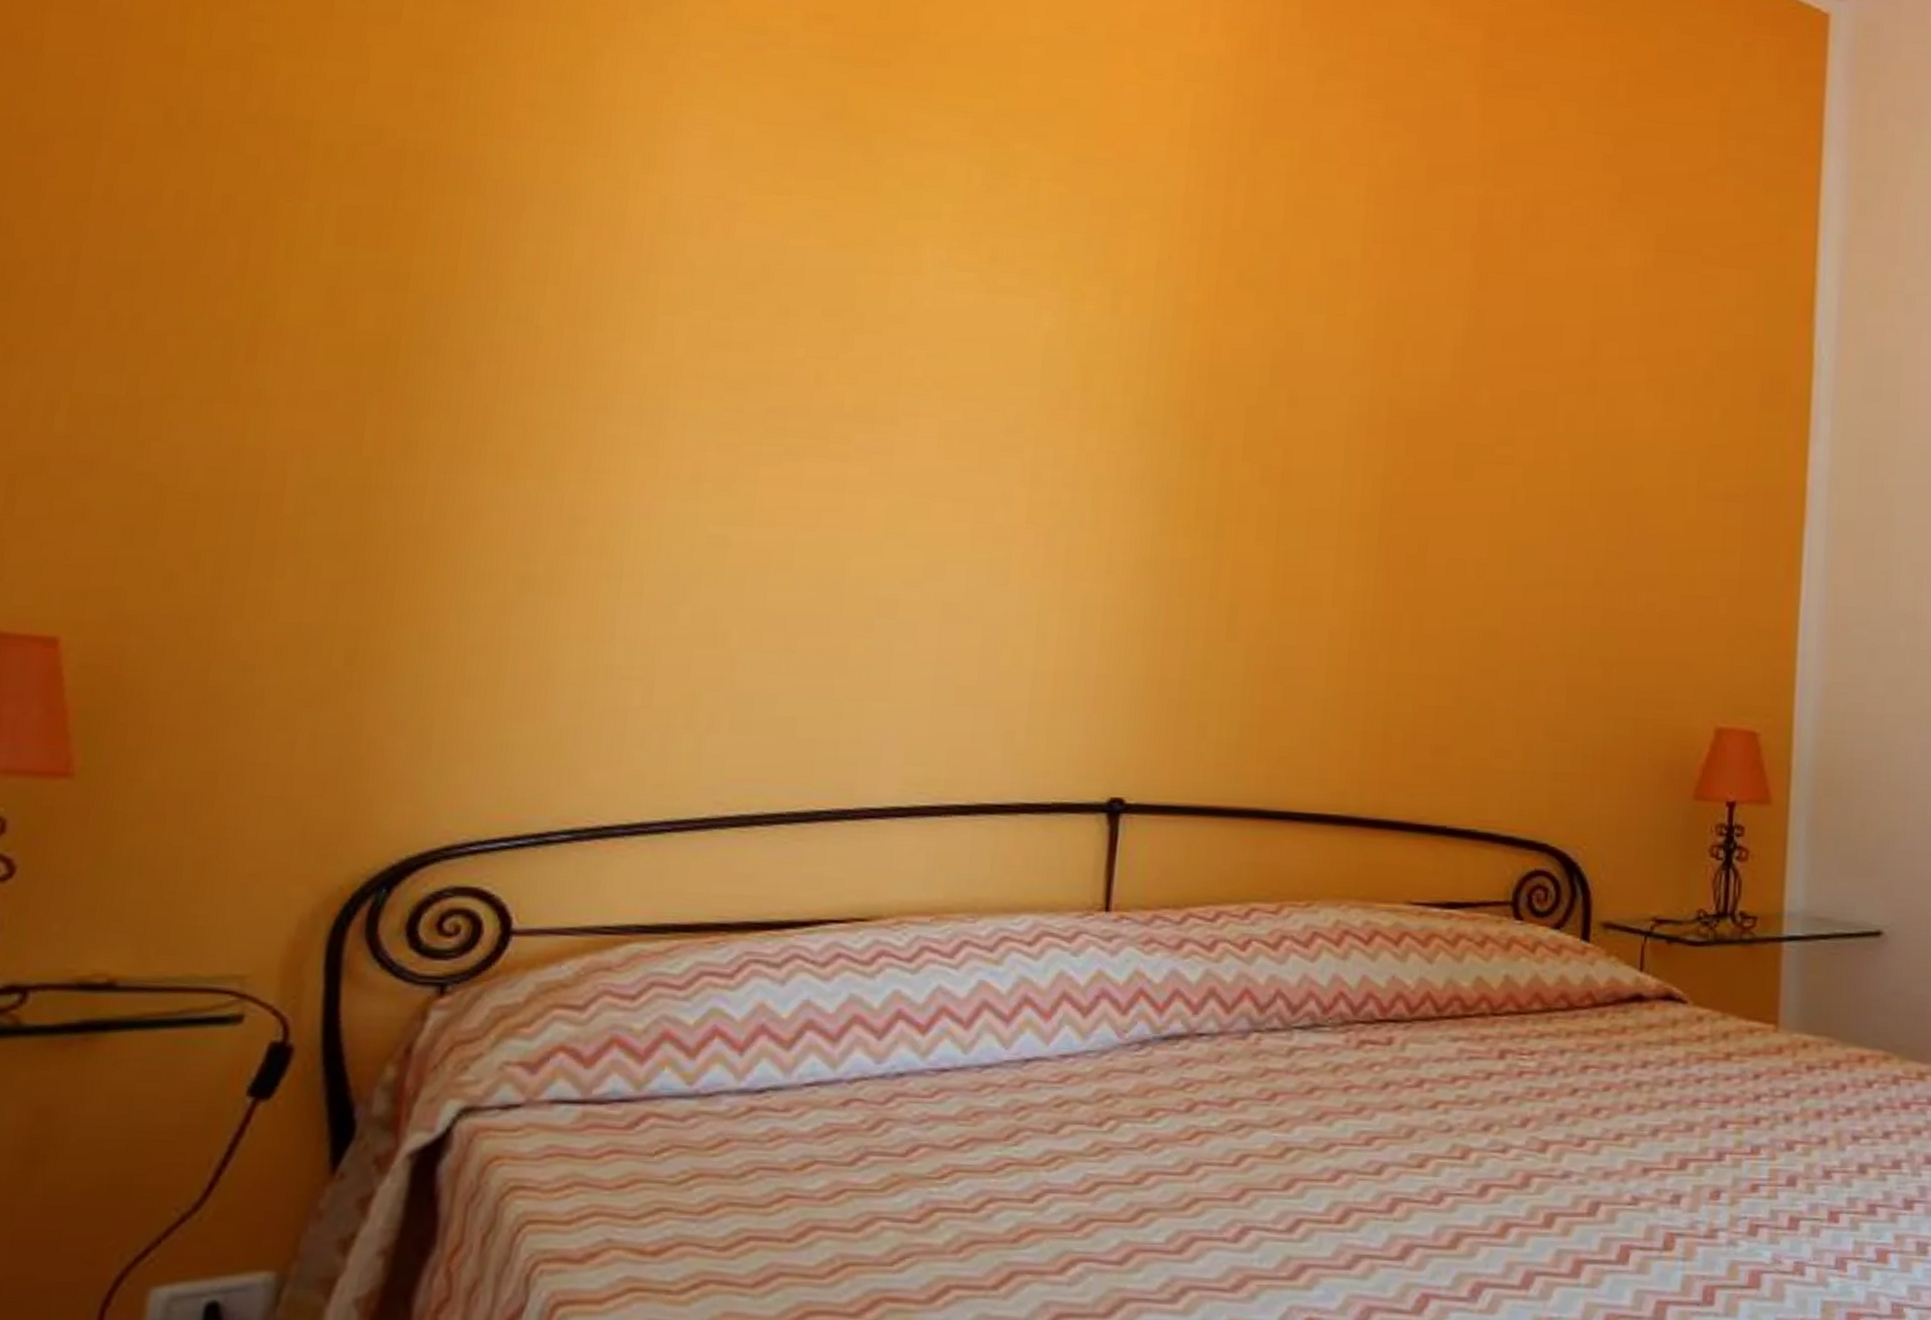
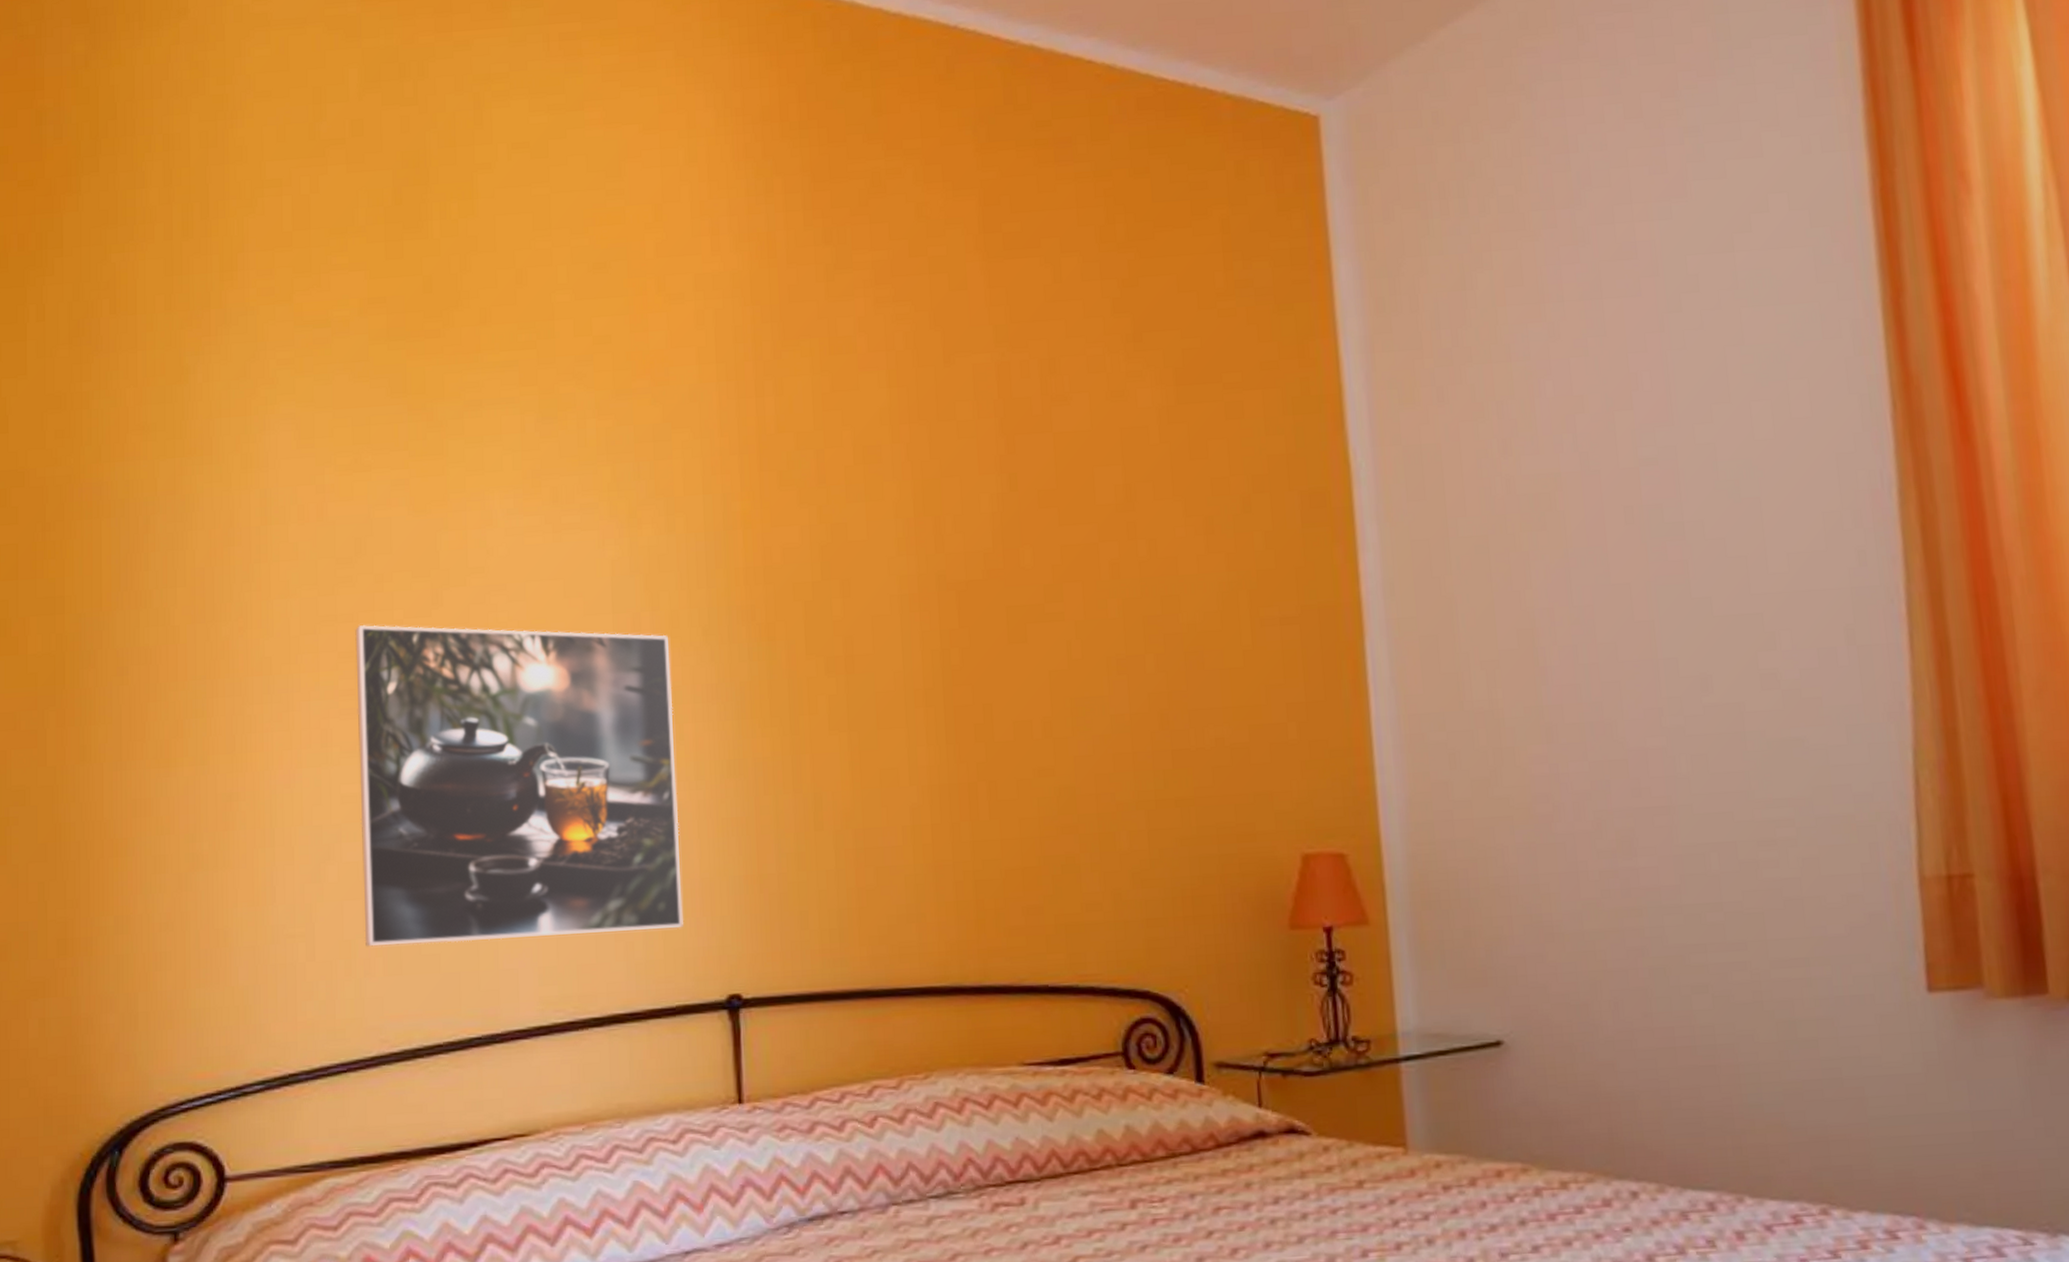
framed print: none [712,357,1097,723] -> present [355,625,683,947]

